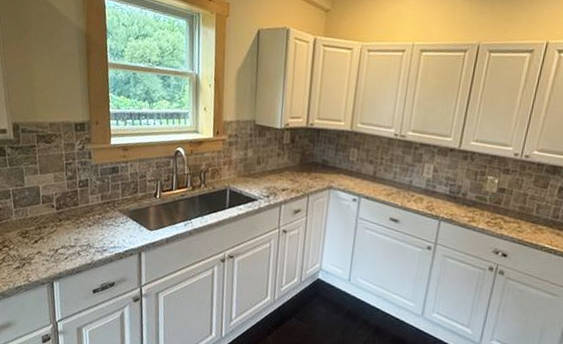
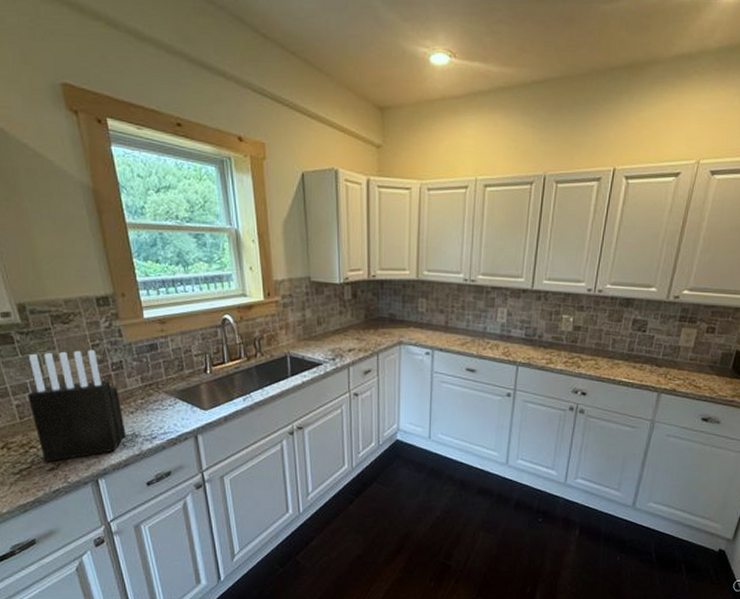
knife block: none [8,166,83,262] -> present [27,350,126,463]

